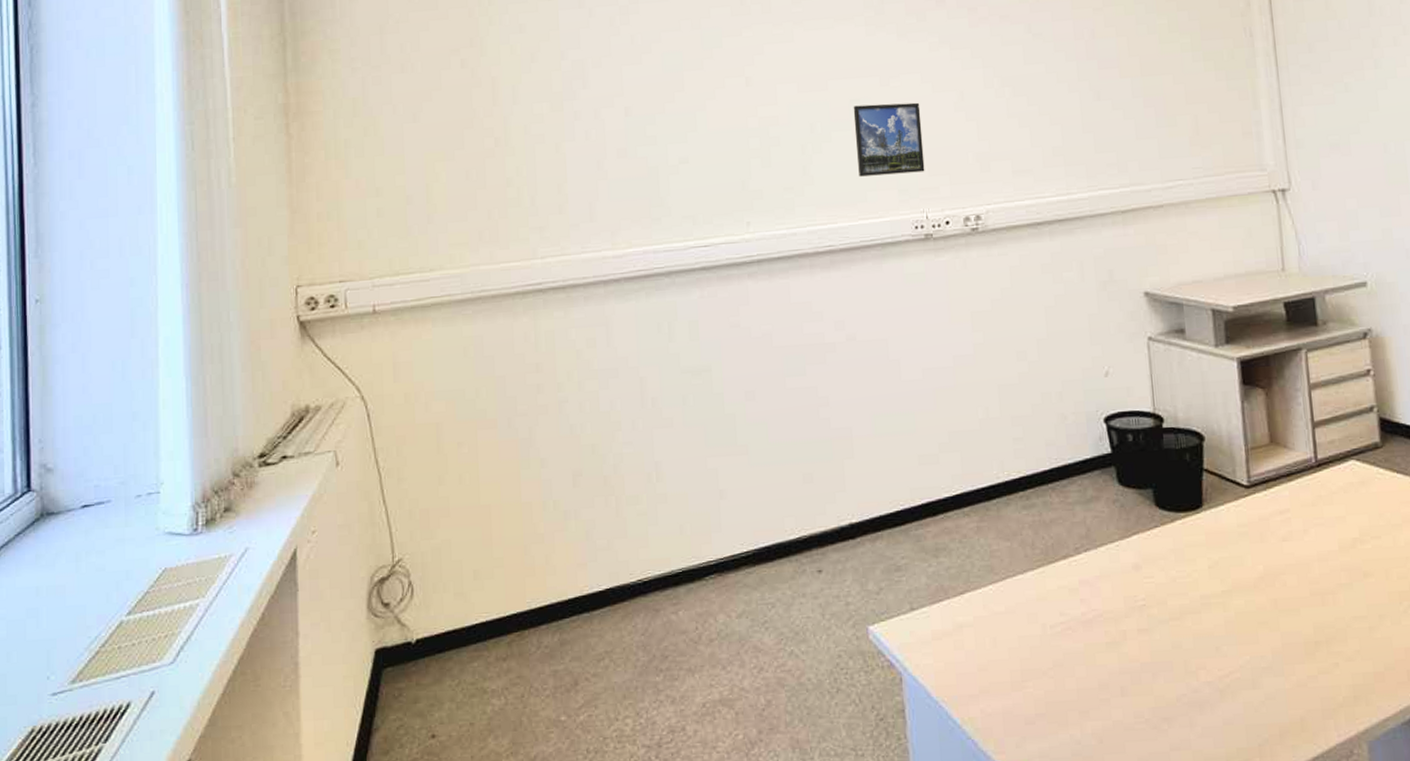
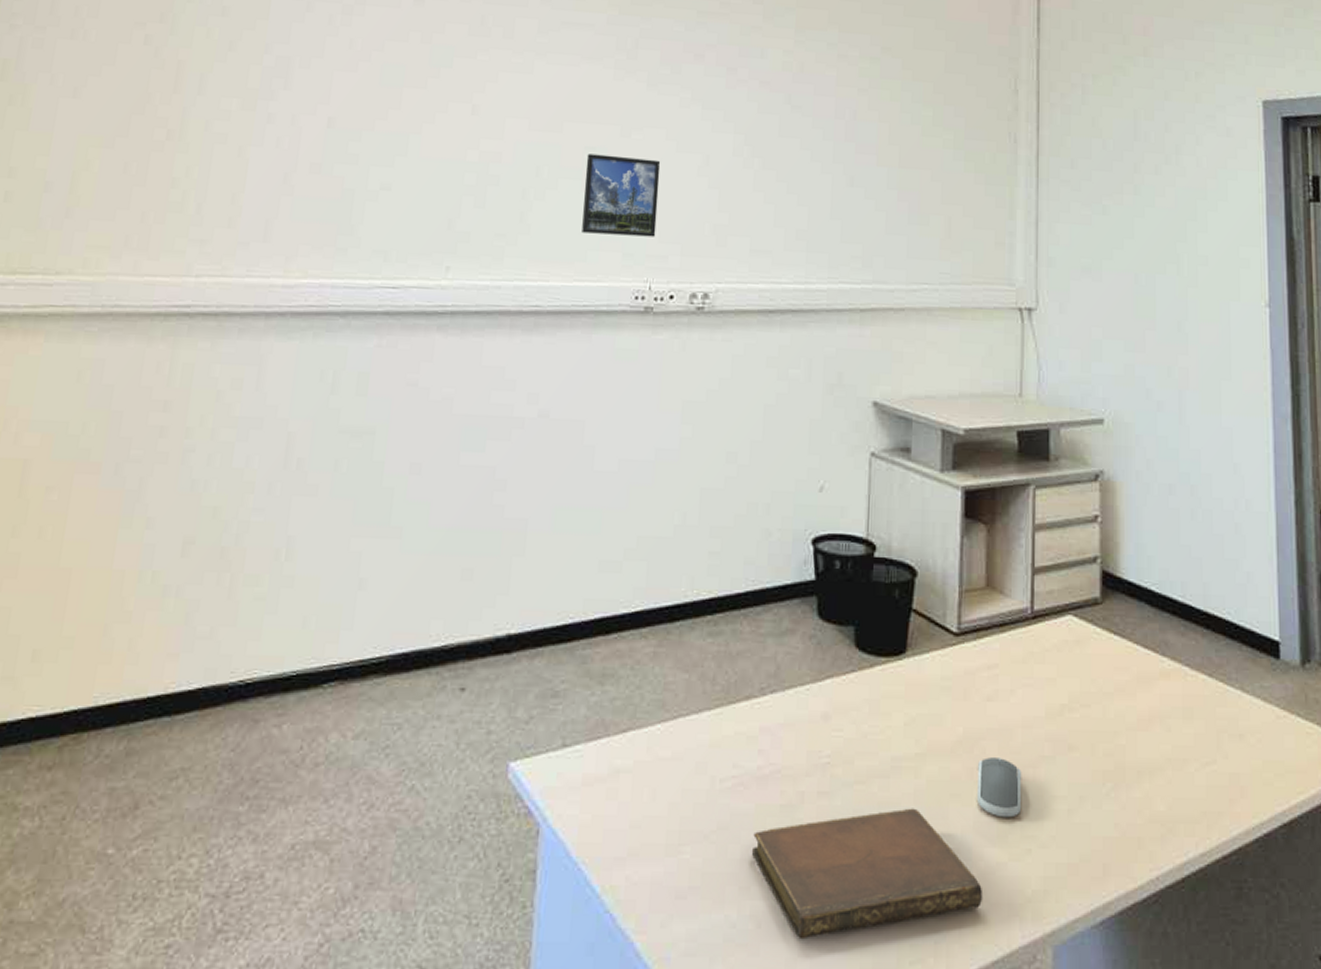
notebook: none [1086,636,1299,750] -> present [751,808,983,940]
computer mouse: none [1280,588,1326,639] -> present [977,757,1022,818]

